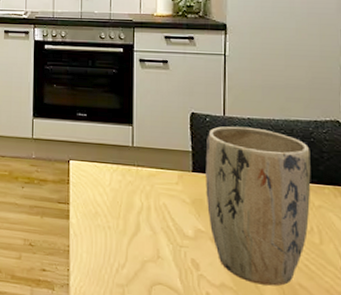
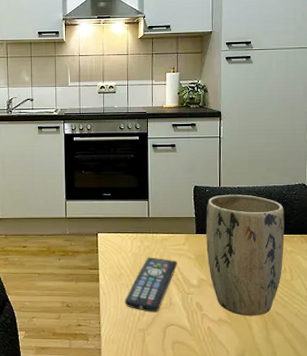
remote control: none [100,195,168,266] -> present [124,257,177,312]

